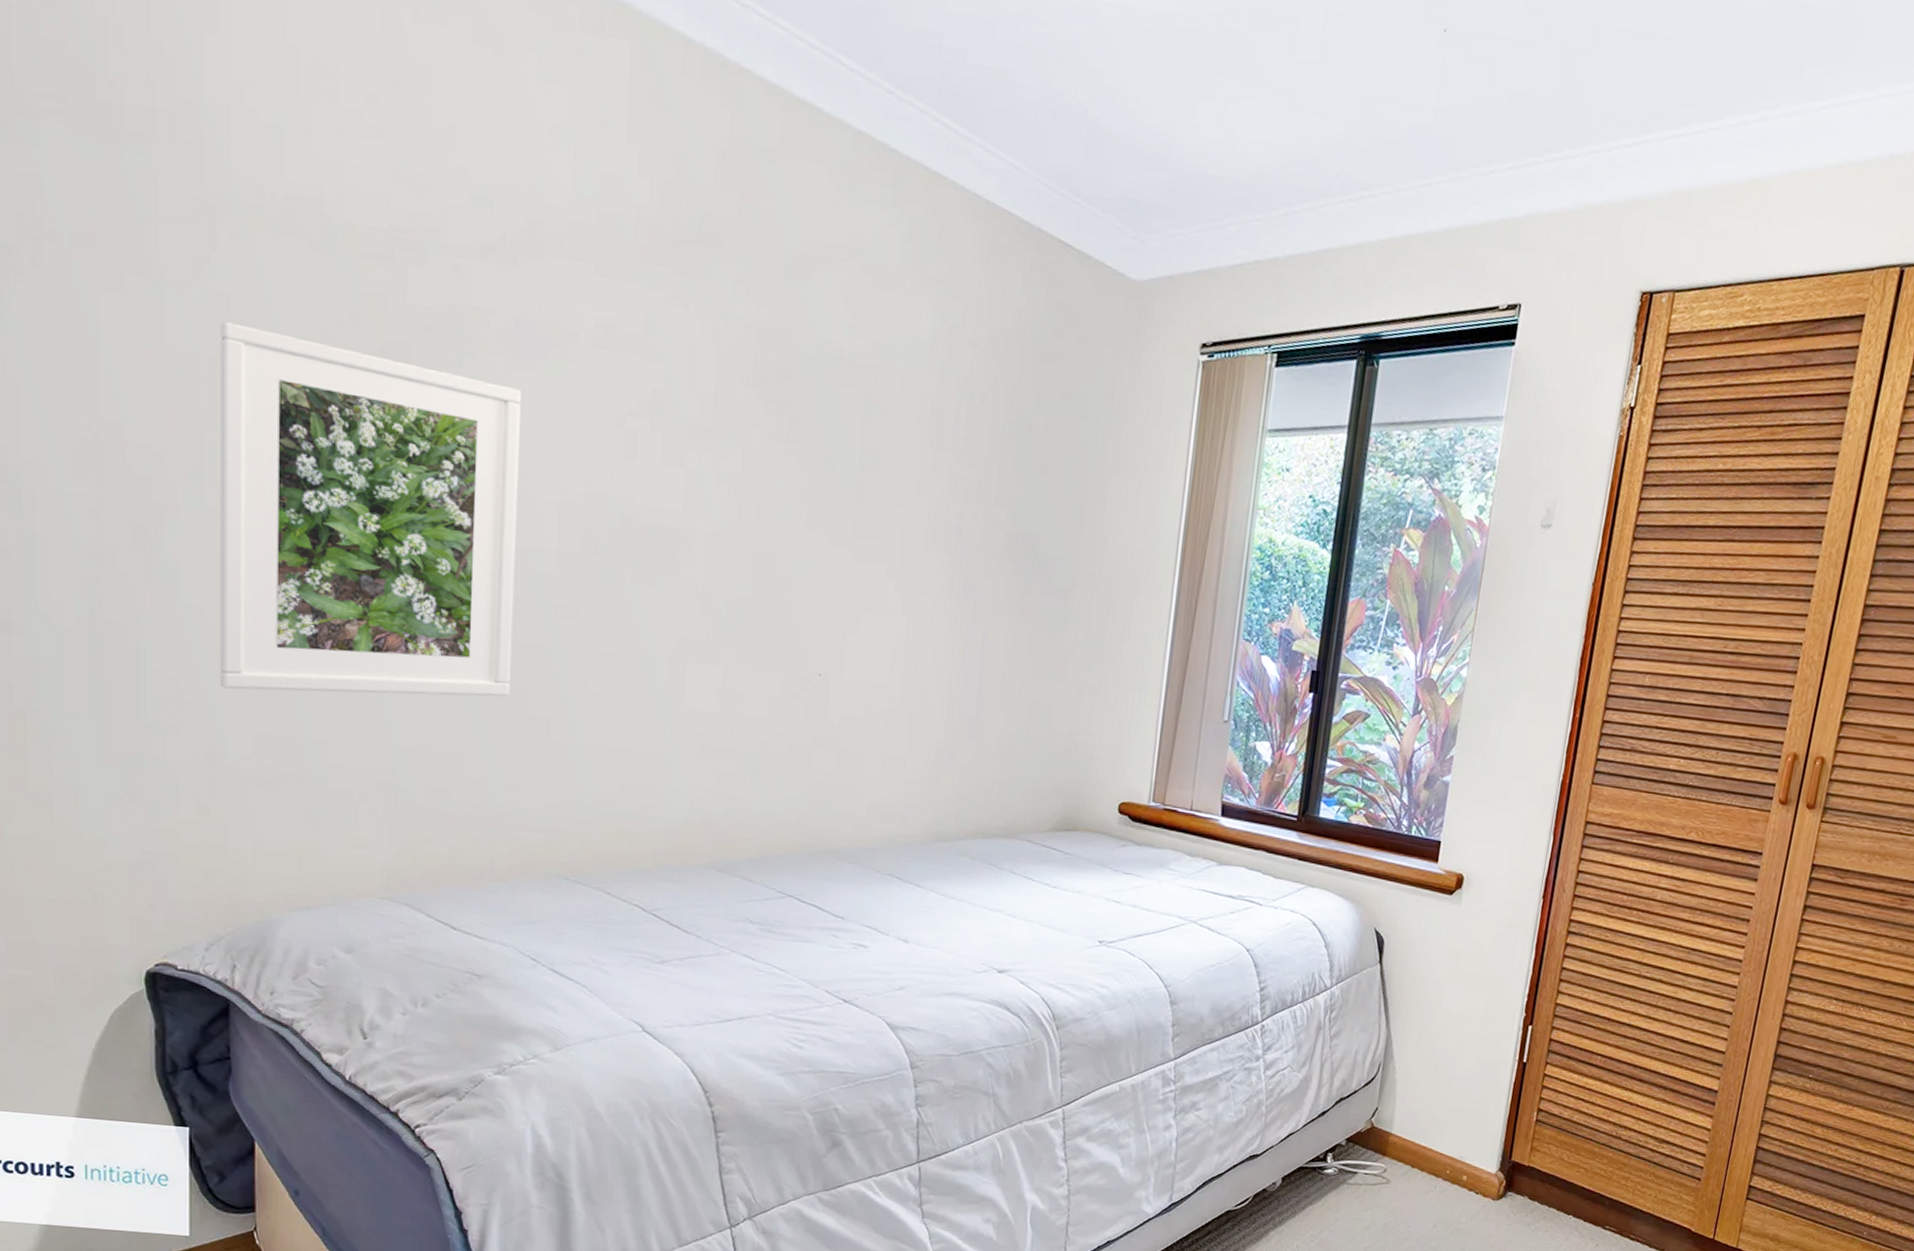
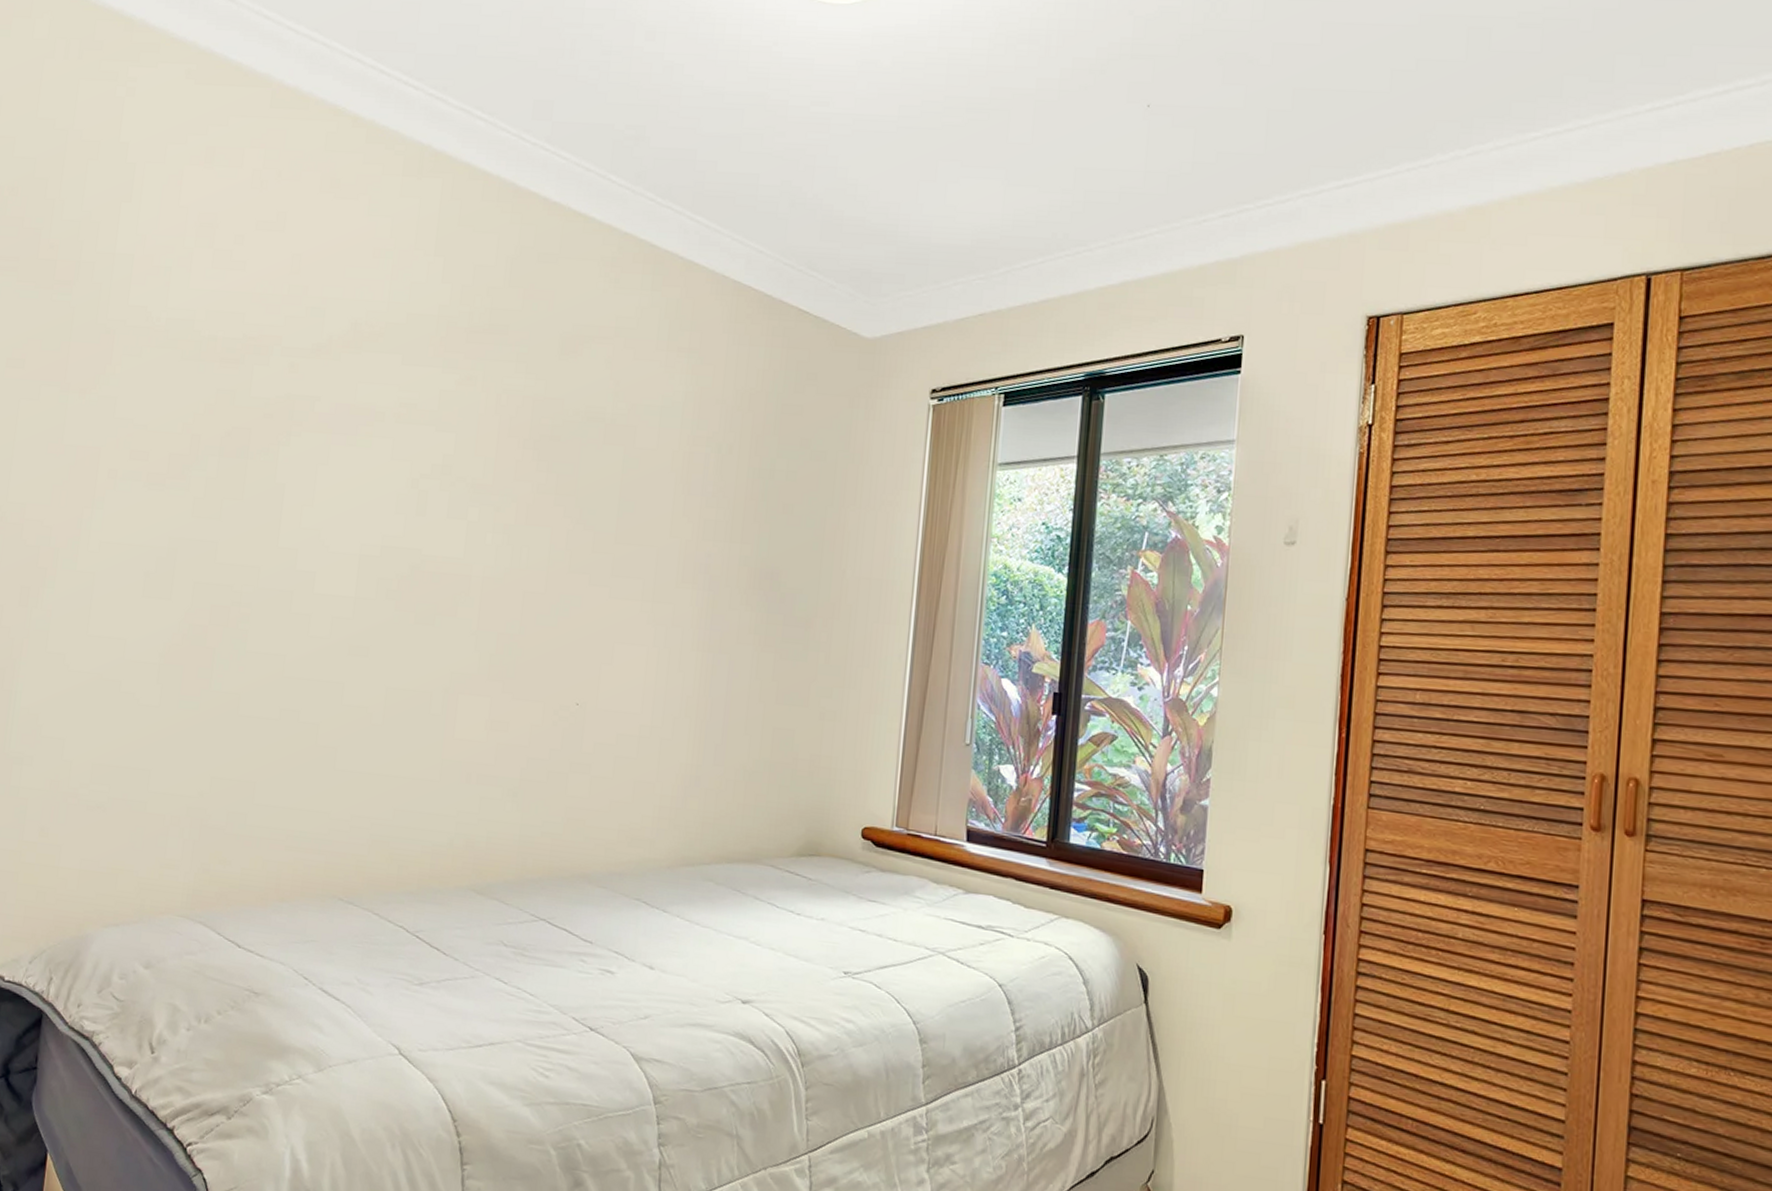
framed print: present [219,321,521,697] -> none [70,418,335,728]

